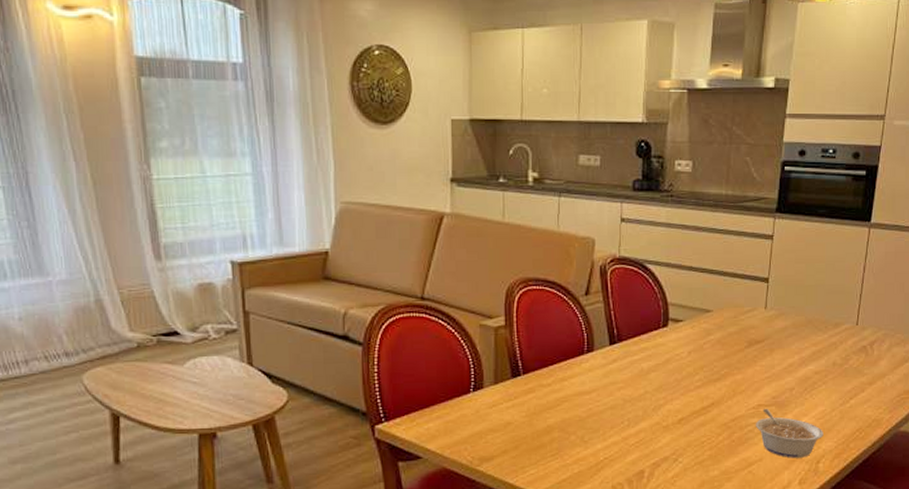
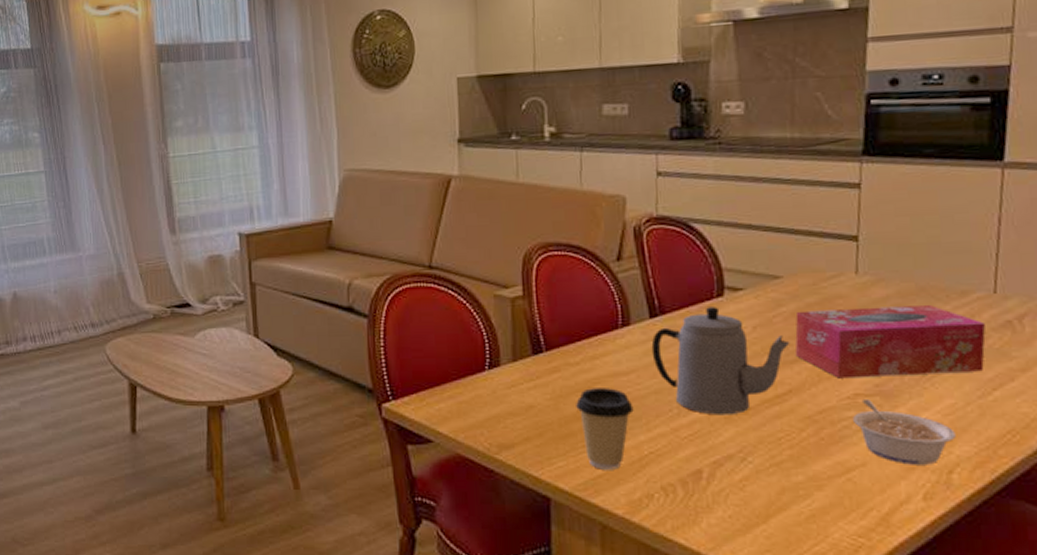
coffee cup: none [547,405,593,475] -> present [576,388,634,470]
teapot: none [610,335,715,425] -> present [651,307,790,416]
tissue box: none [718,334,848,393] -> present [794,305,986,379]

